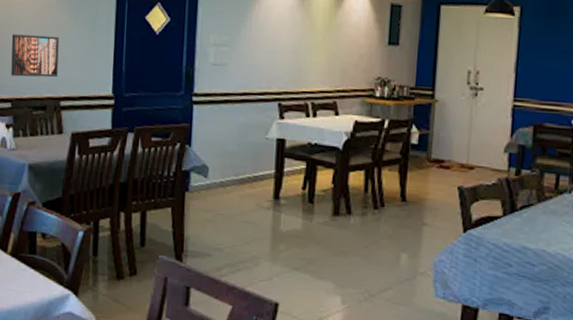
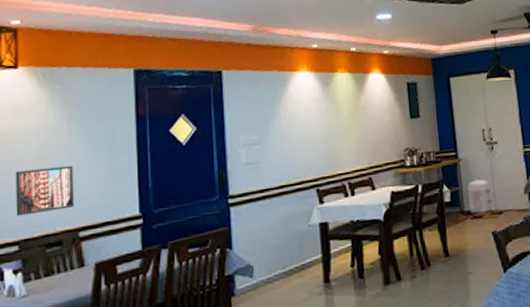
waste bin: none [436,125,466,165] -> present [467,178,492,214]

